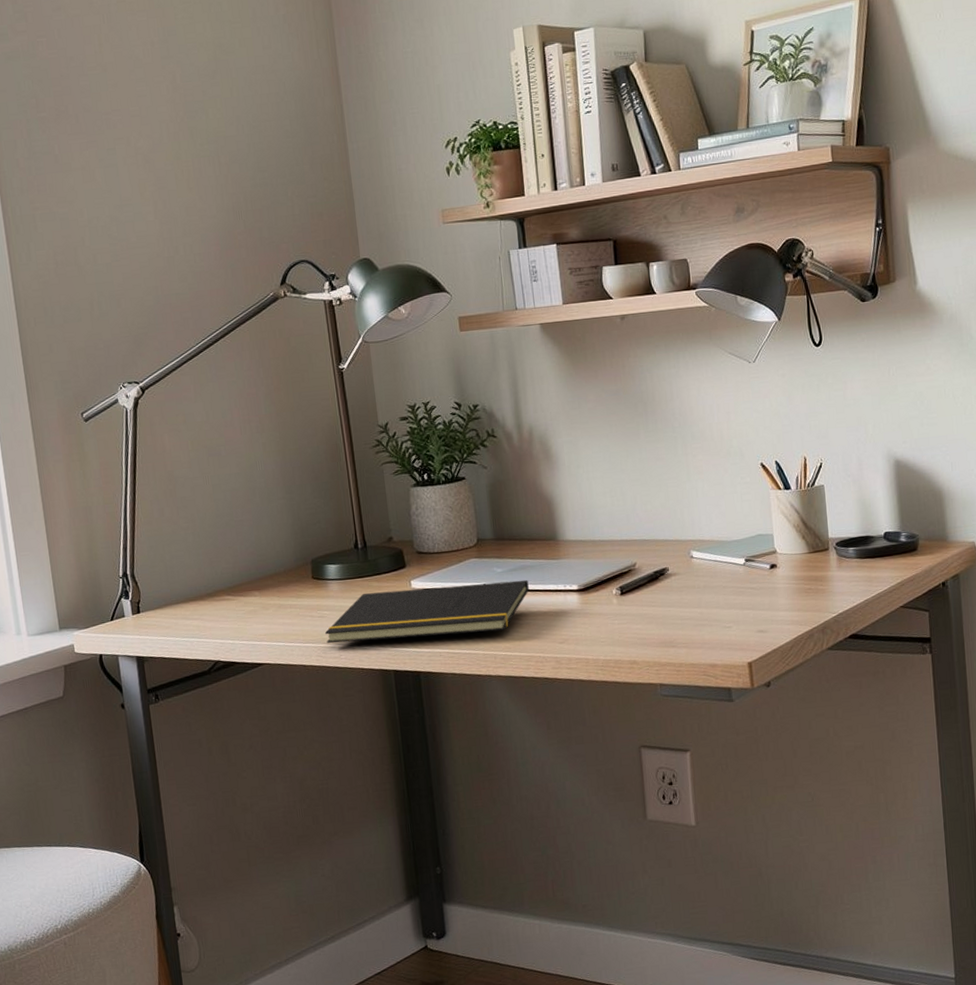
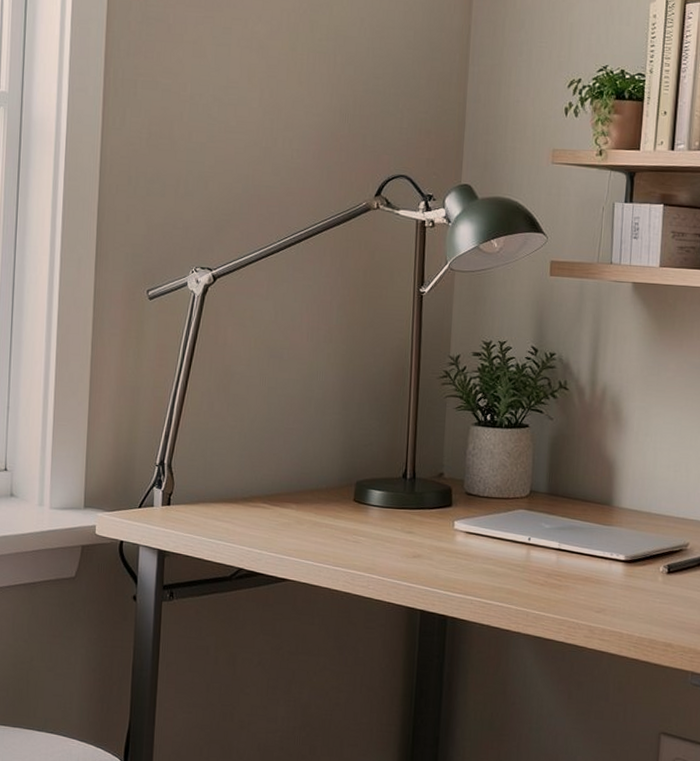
notepad: present [325,579,529,644] -> none [357,525,575,589]

